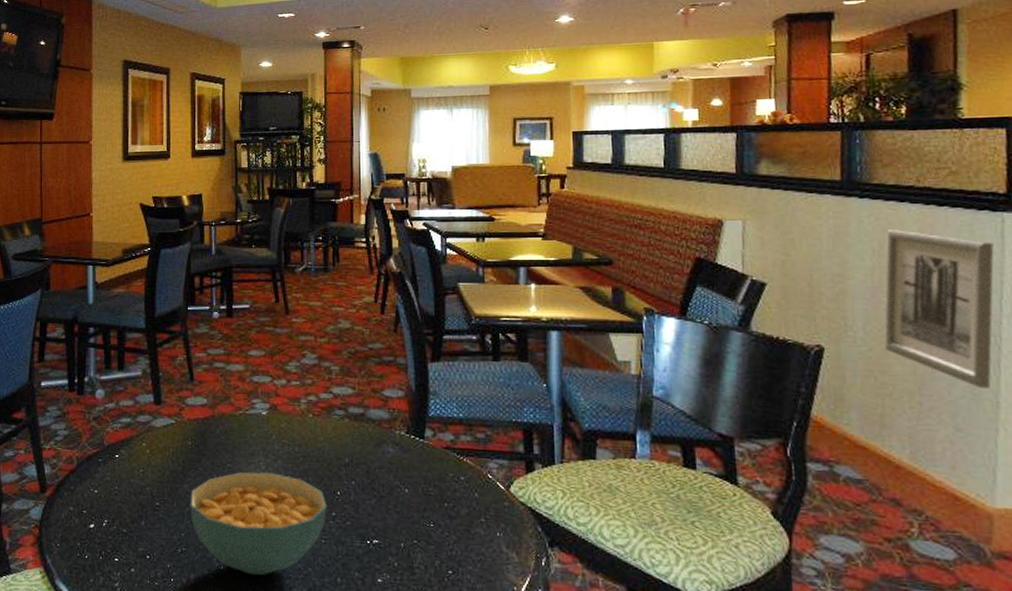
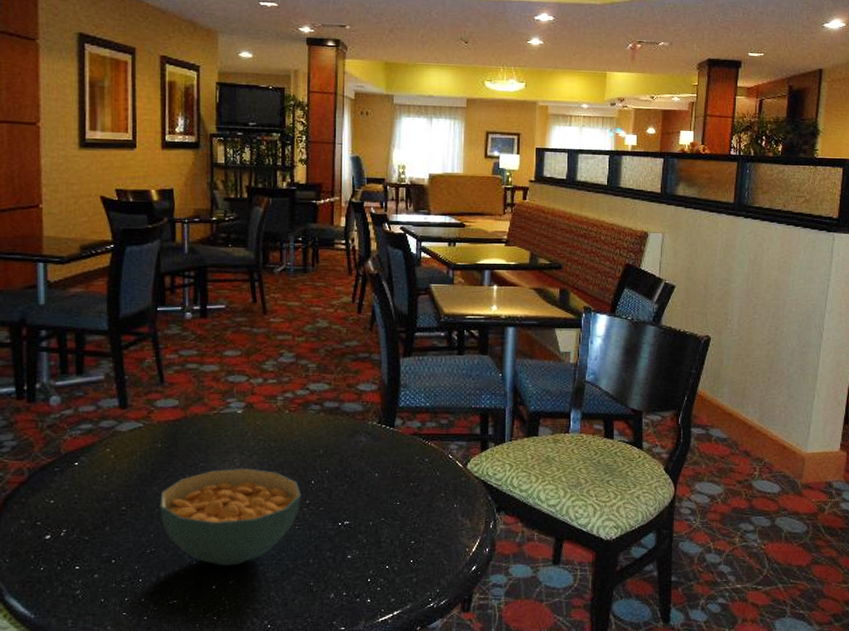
wall art: present [884,230,994,388] -> none [751,244,826,366]

